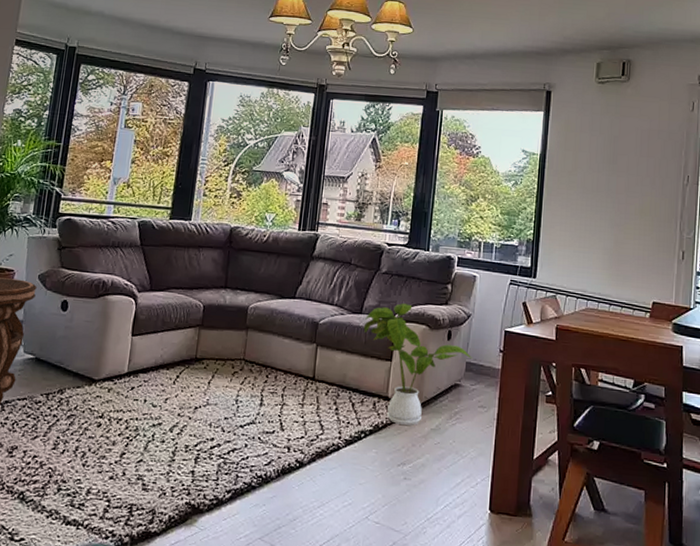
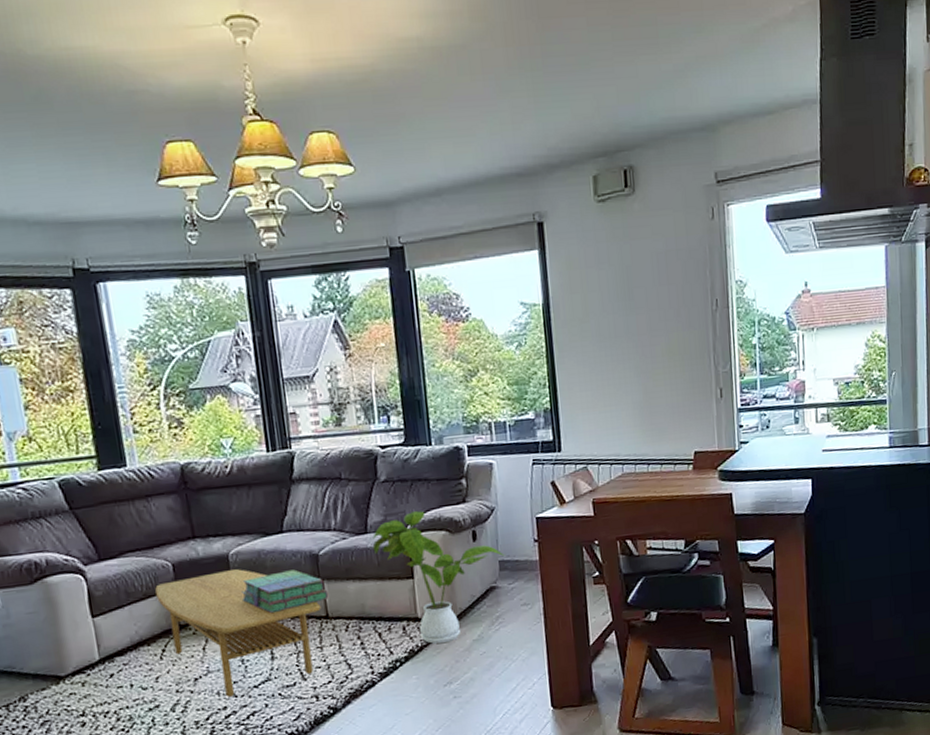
coffee table: none [184,319,311,431] -> present [155,569,321,697]
stack of books: none [250,331,319,366] -> present [242,569,329,614]

